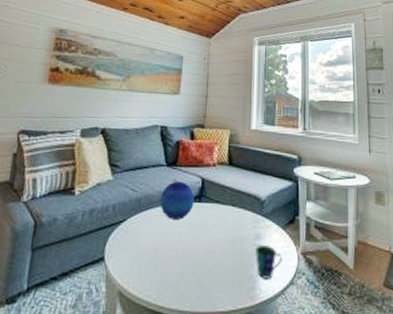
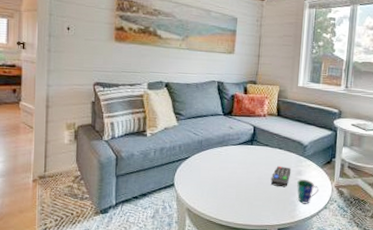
decorative ball: present [160,181,194,220] -> none [218,127,247,158]
remote control: none [223,229,248,257] -> present [270,166,292,188]

